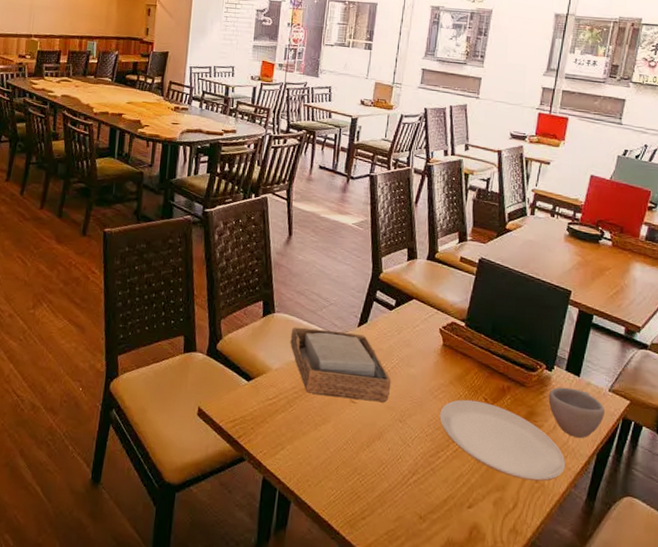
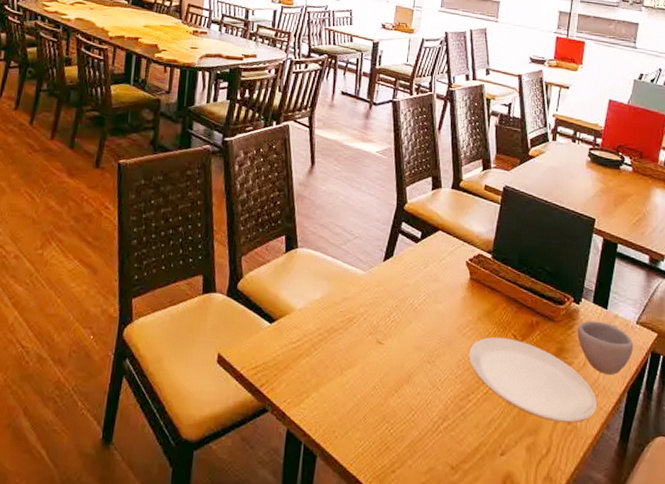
napkin holder: present [290,327,391,403] -> none [314,262,419,343]

